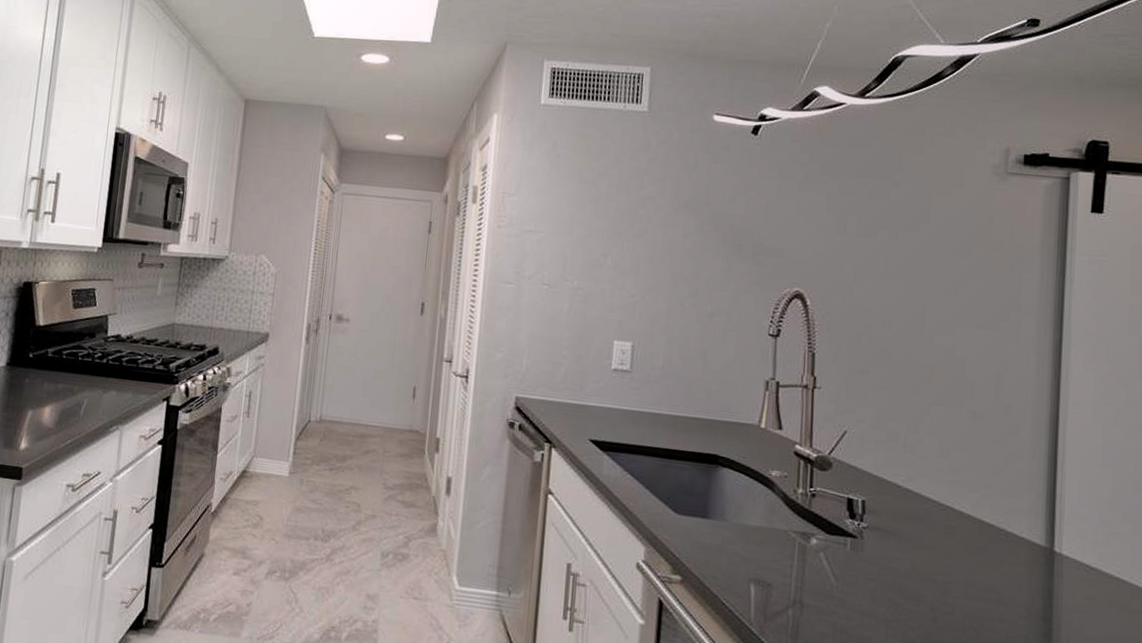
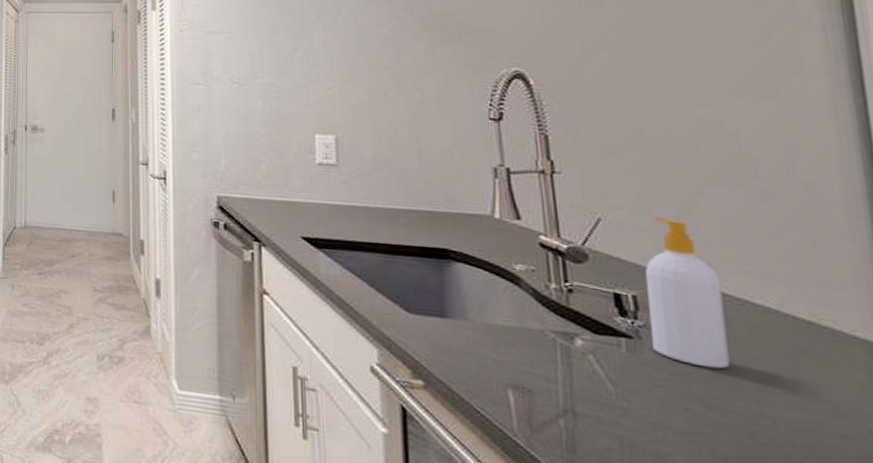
soap bottle: none [871,431,931,565] -> present [645,217,730,369]

